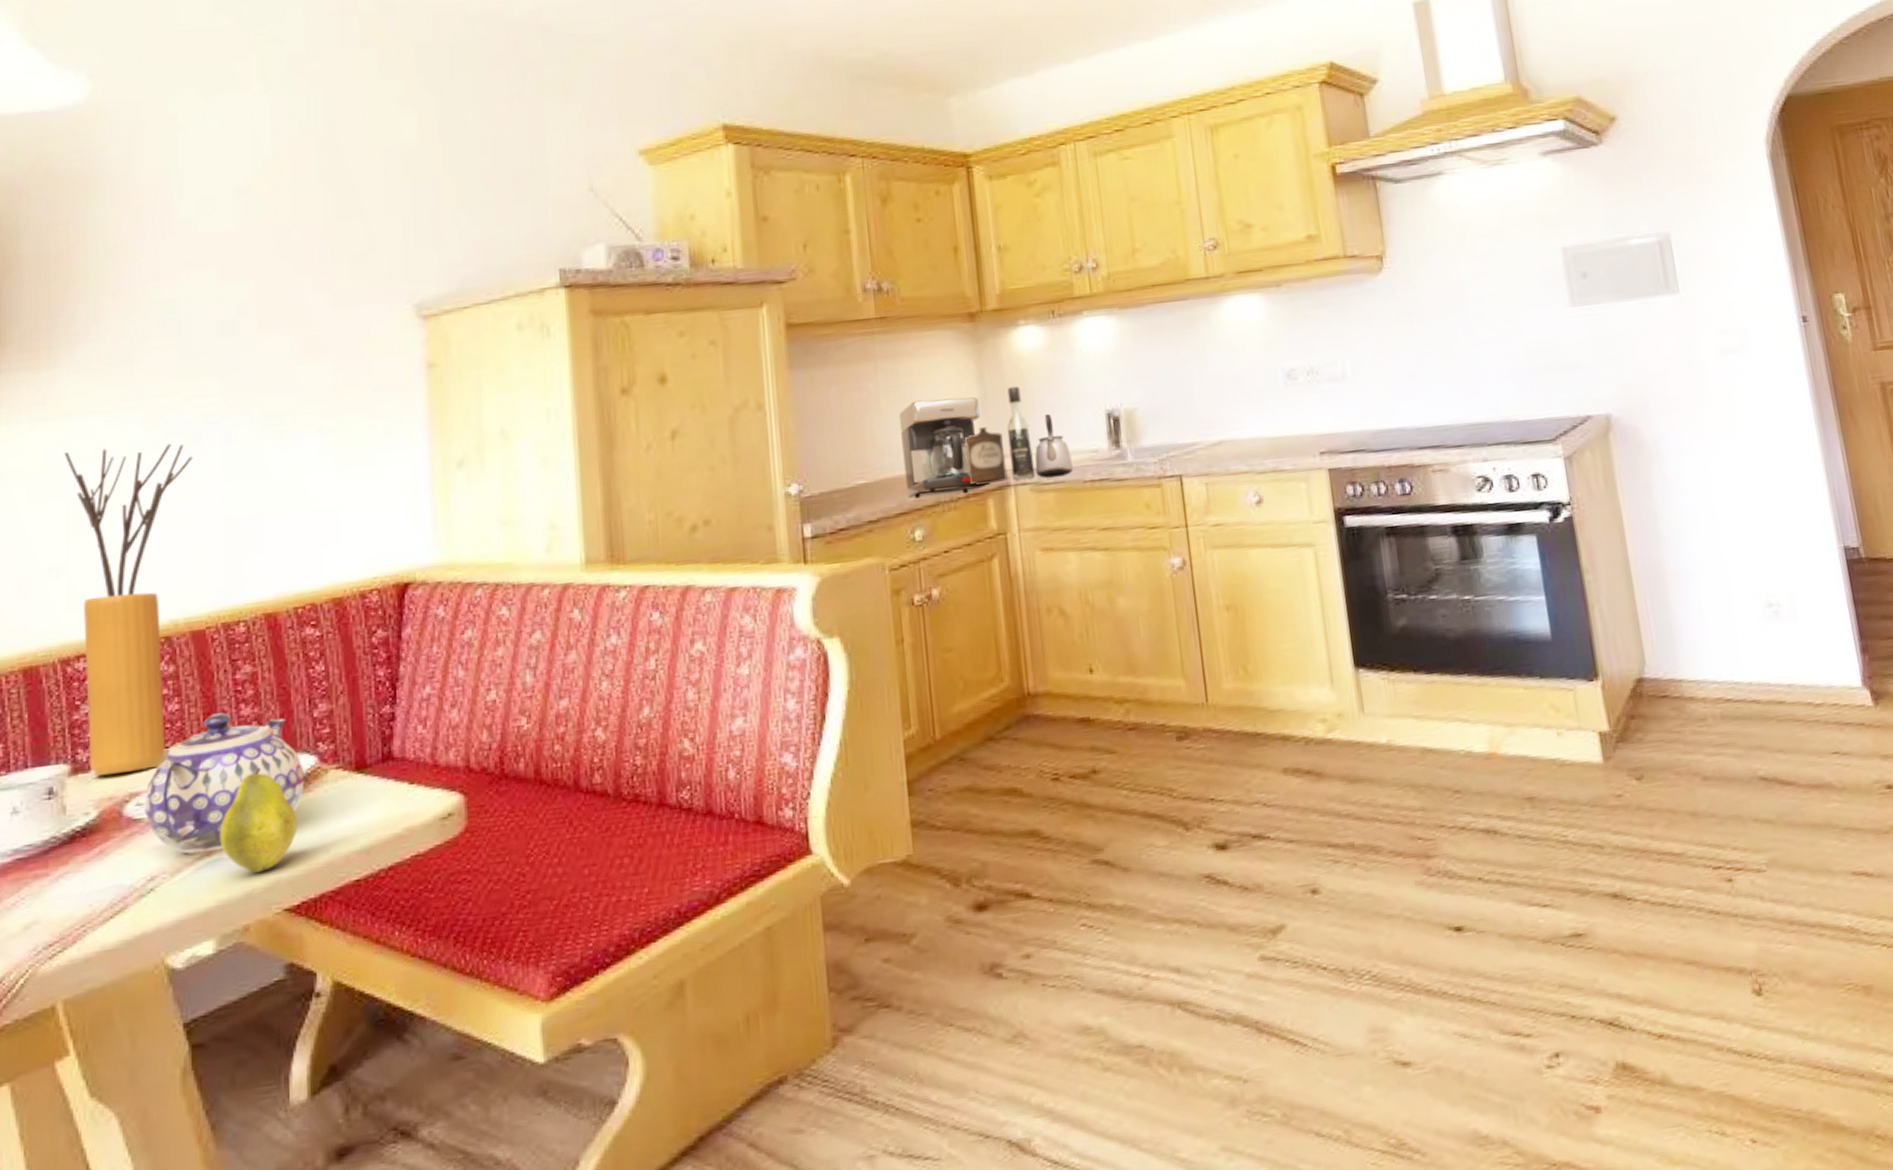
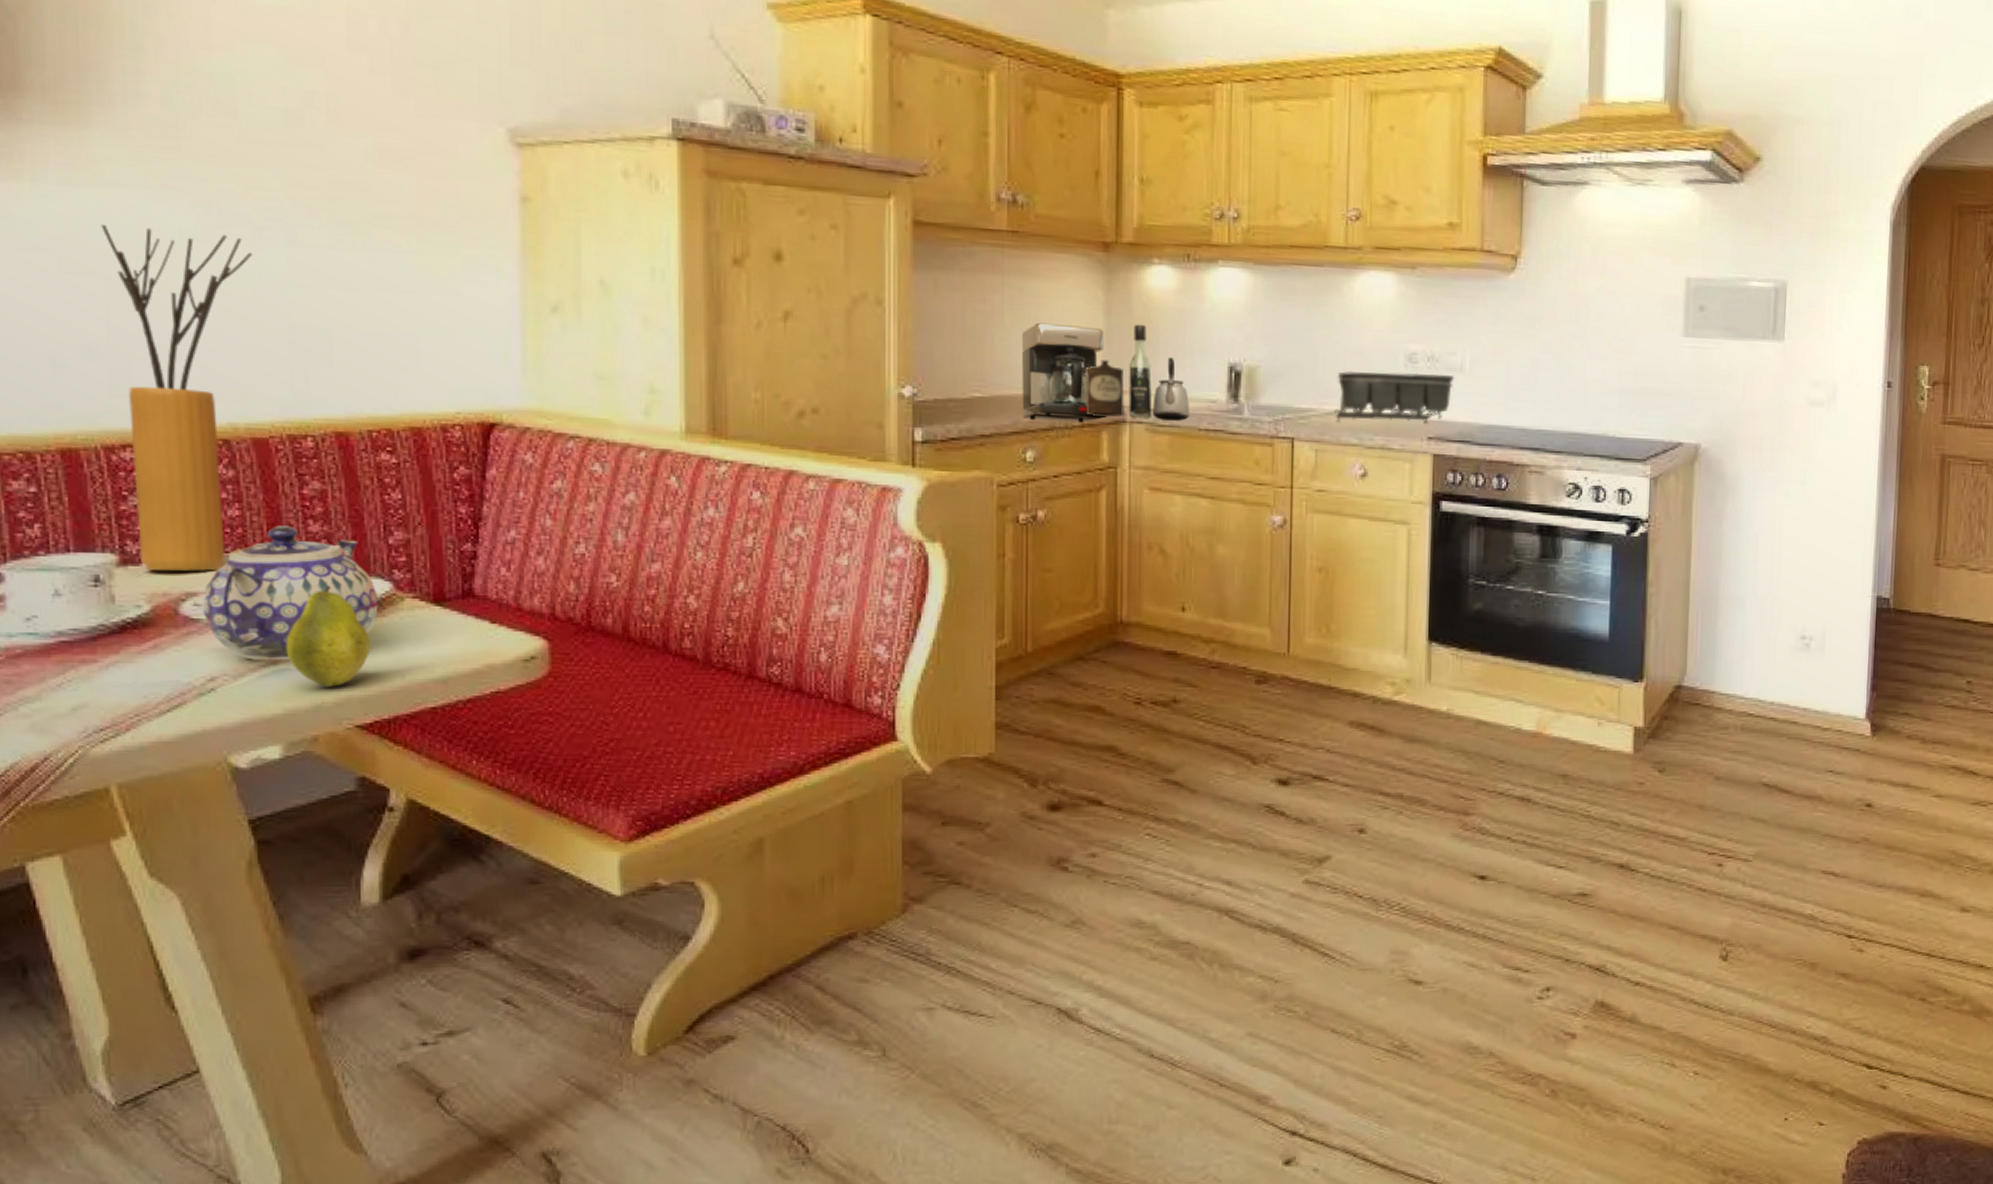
dish rack: none [1217,384,1338,453] -> present [1335,370,1455,424]

